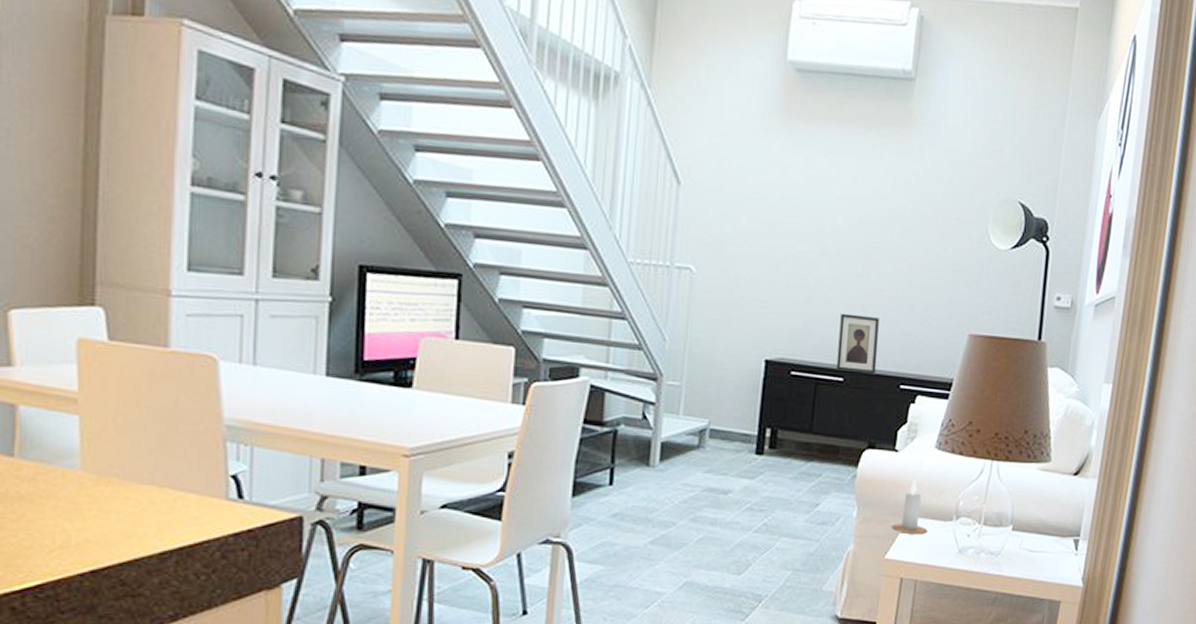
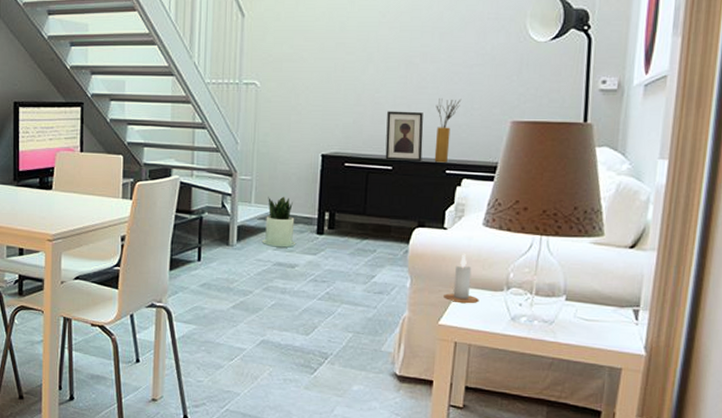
planter: none [689,408,731,470] -> present [261,196,296,248]
vase: none [888,303,920,377] -> present [434,98,462,163]

